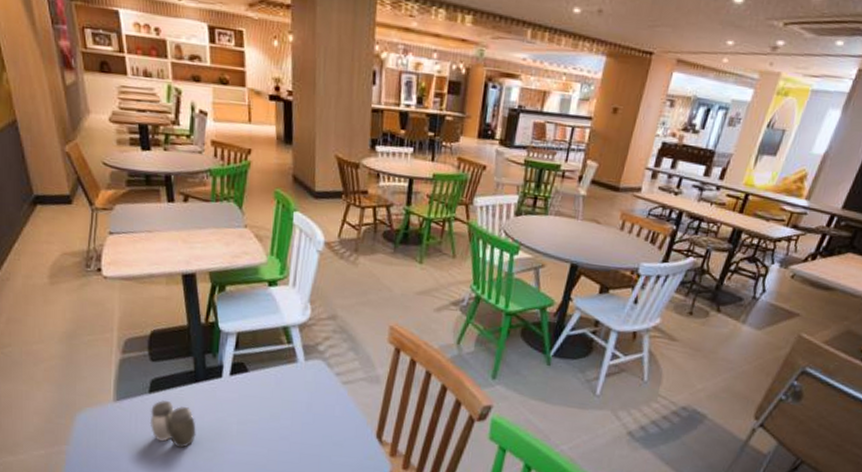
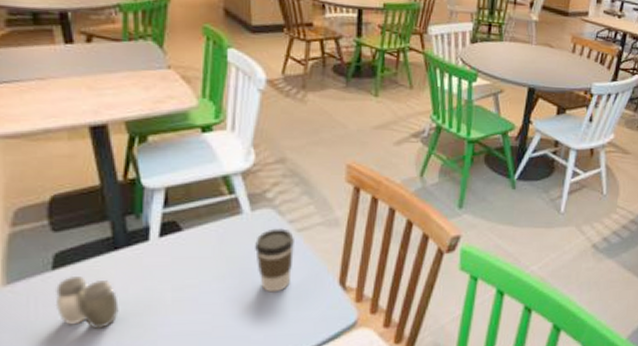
coffee cup: none [306,378,340,437] -> present [255,228,294,293]

